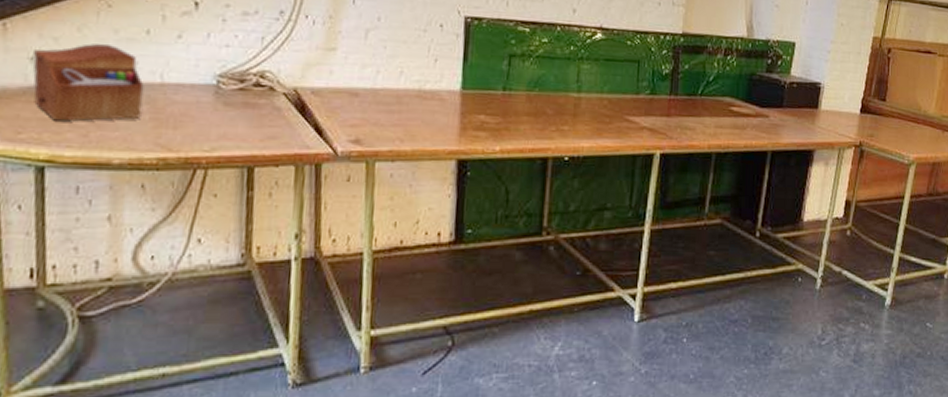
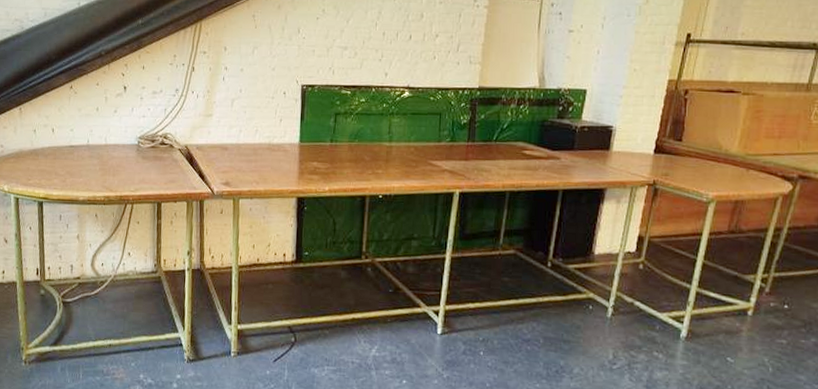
sewing box: present [32,43,144,121] -> none [35,119,96,172]

